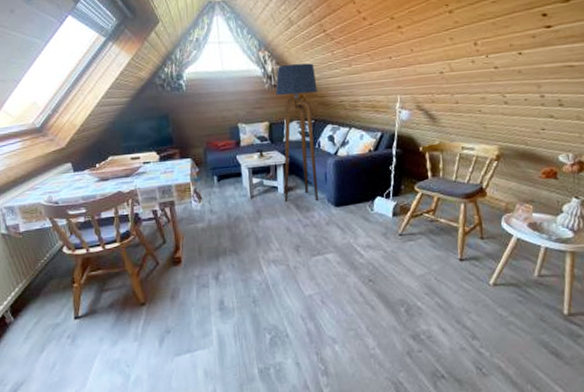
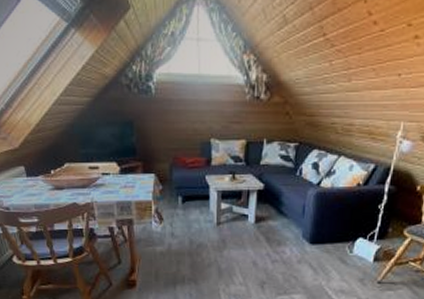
floor lamp: present [275,63,318,202] -> none [254,73,307,236]

